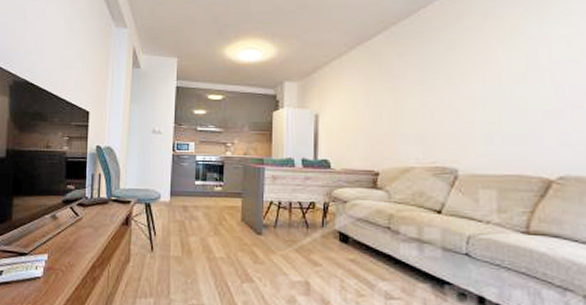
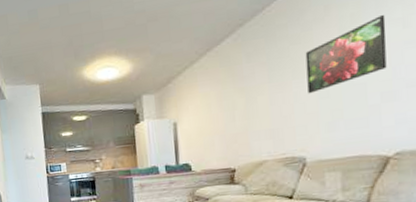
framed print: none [461,31,549,102] -> present [305,15,387,94]

